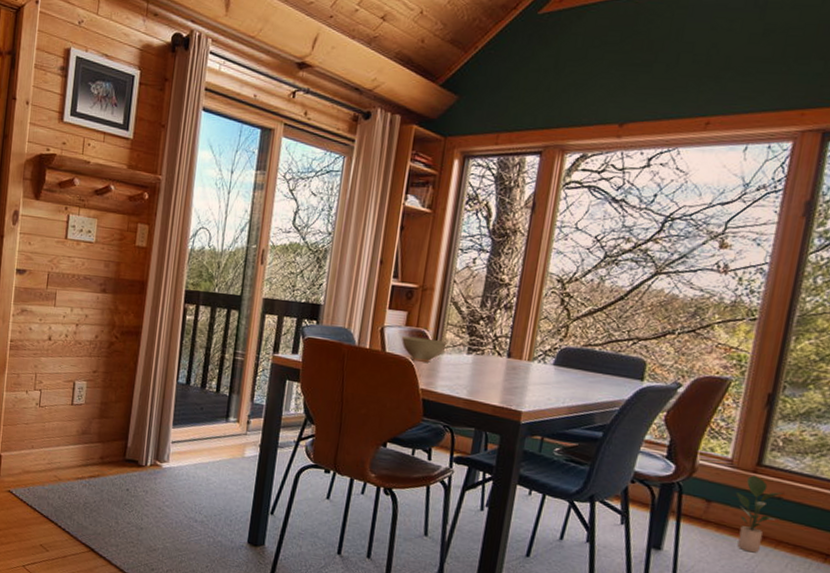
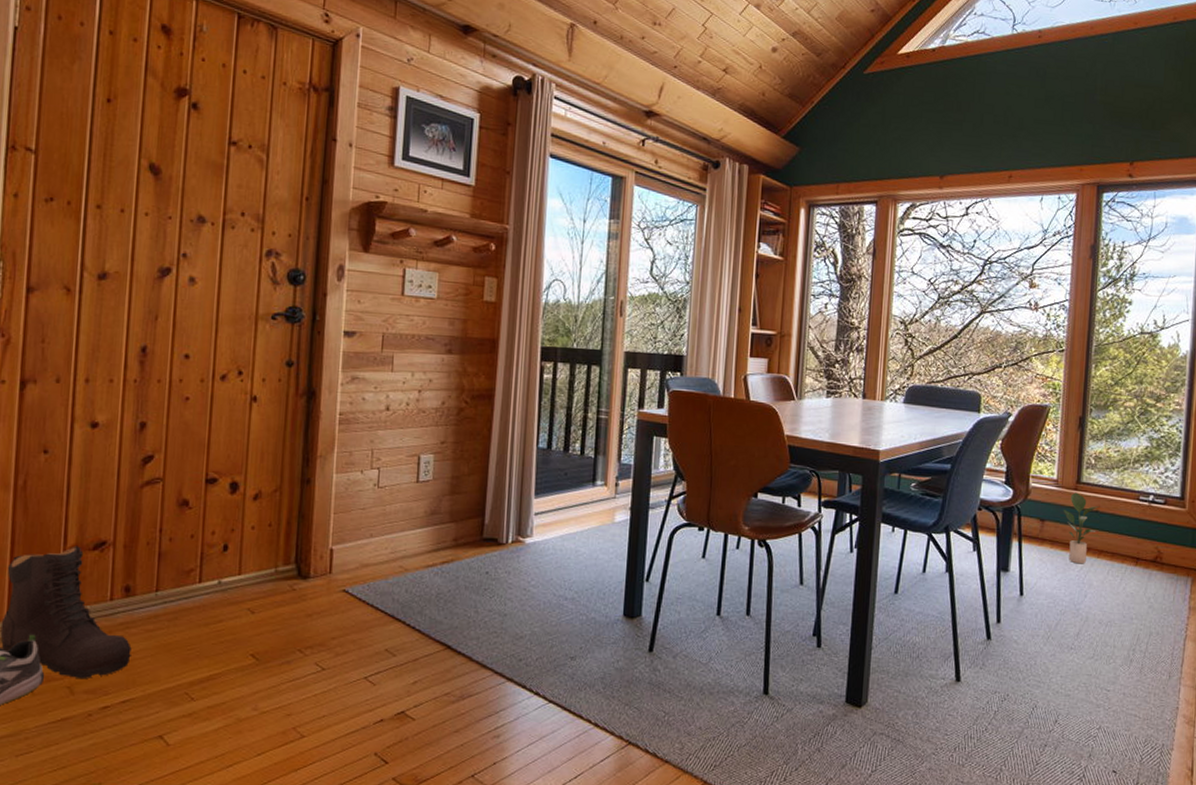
bowl: present [402,336,447,363] -> none [765,383,807,408]

